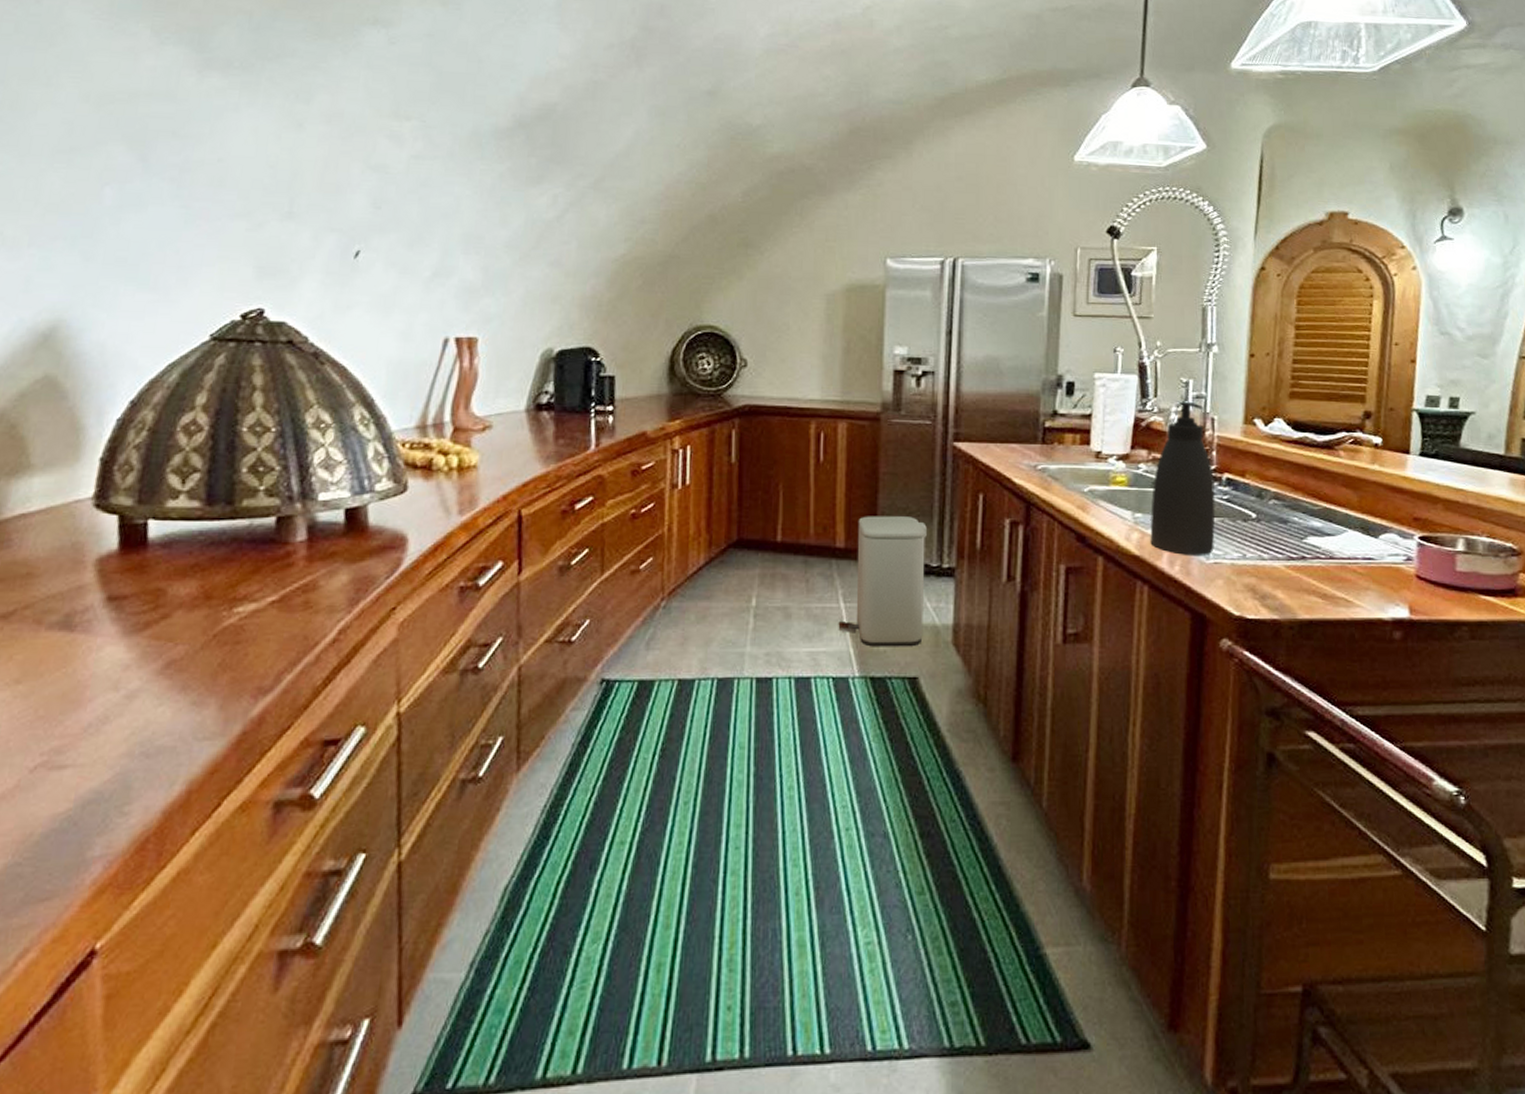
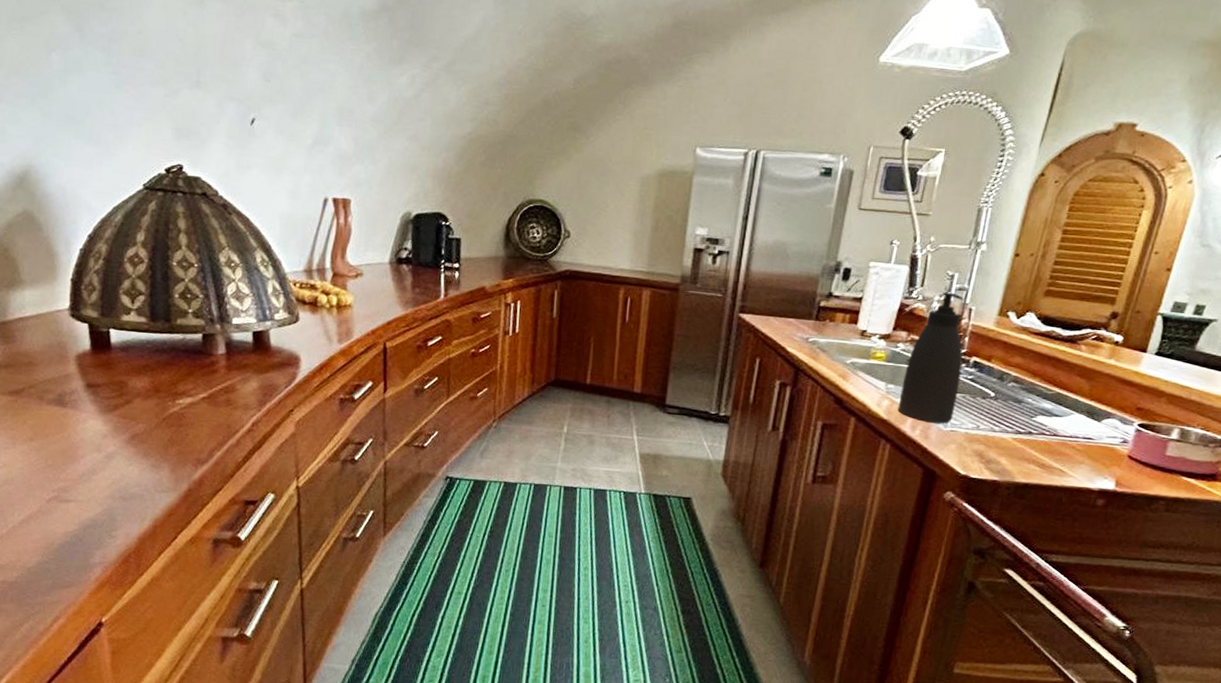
pedal bin: present [838,516,927,647] -> none [631,369,710,474]

